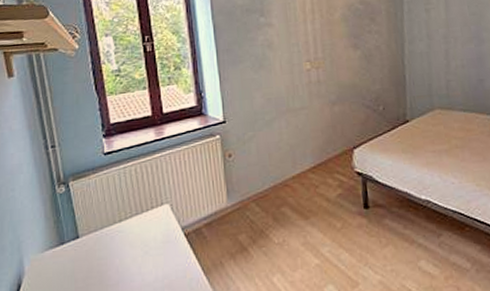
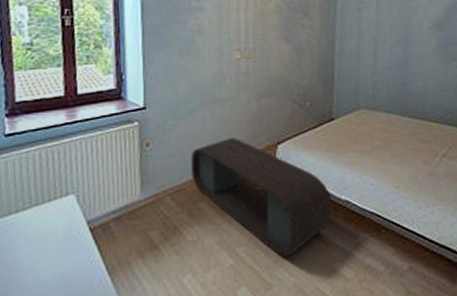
coffee table: none [270,144,413,256] -> present [190,137,332,257]

